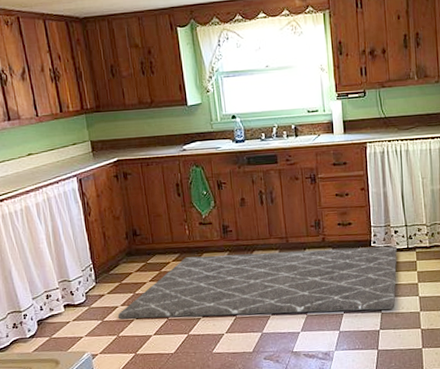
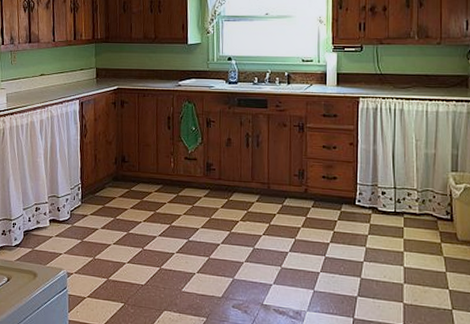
rug: present [117,246,397,319] -> none [96,190,383,275]

